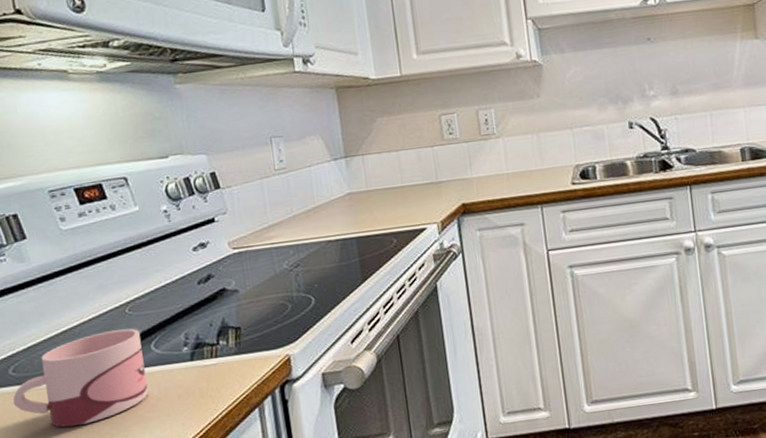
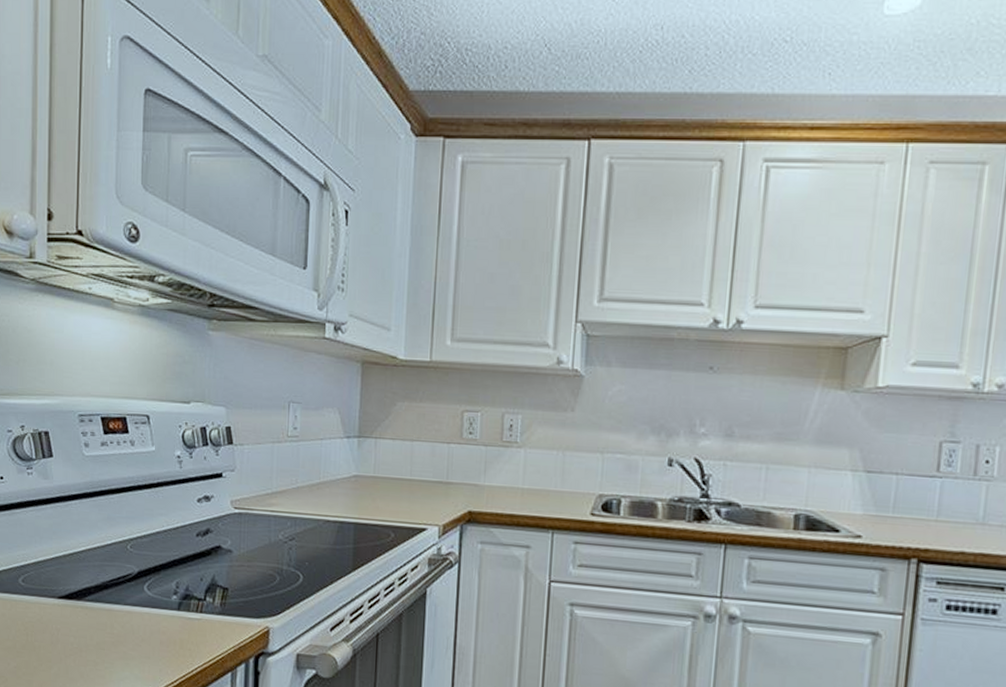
mug: present [12,328,149,428] -> none [18,563,136,647]

